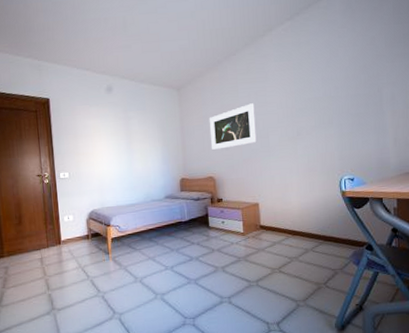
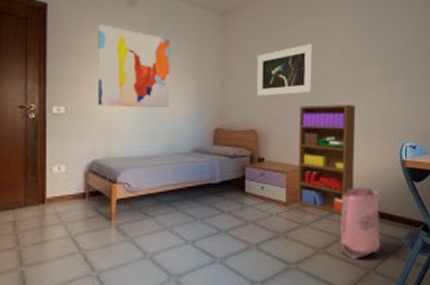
wall art: none [86,109,145,170] -> present [98,24,171,109]
bookshelf: none [247,149,301,241] -> present [298,104,356,216]
bag: none [291,216,329,277] -> present [340,187,381,260]

